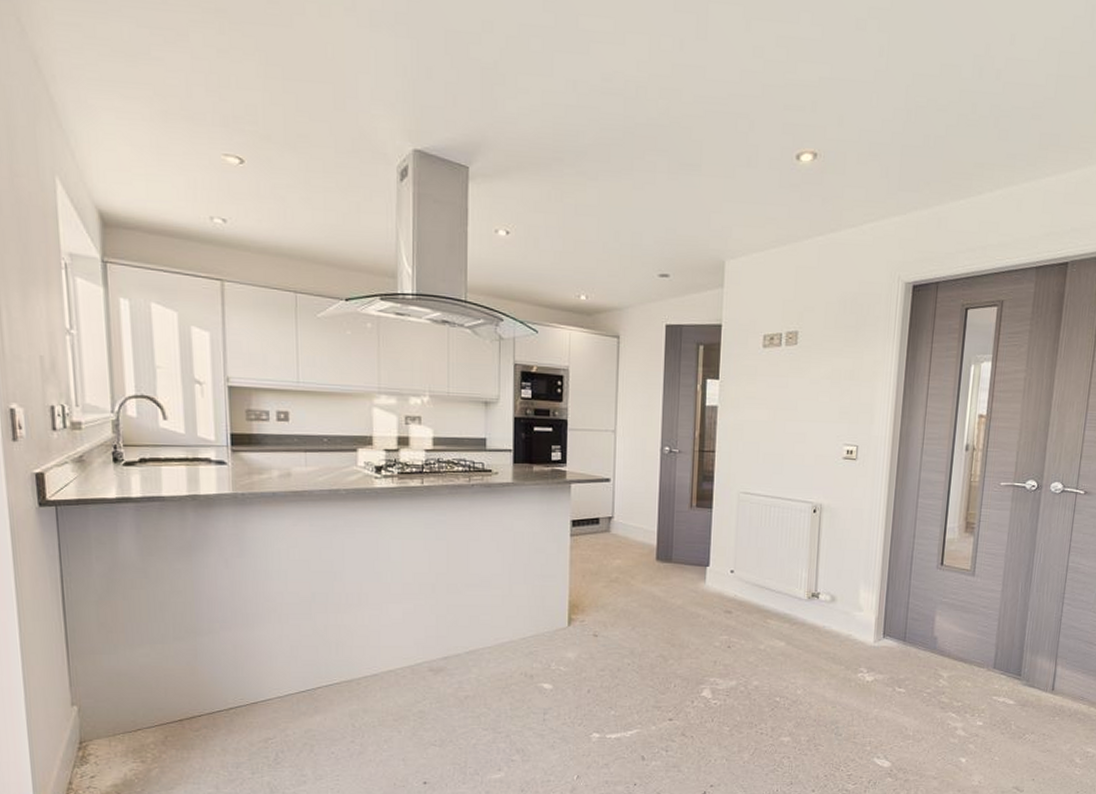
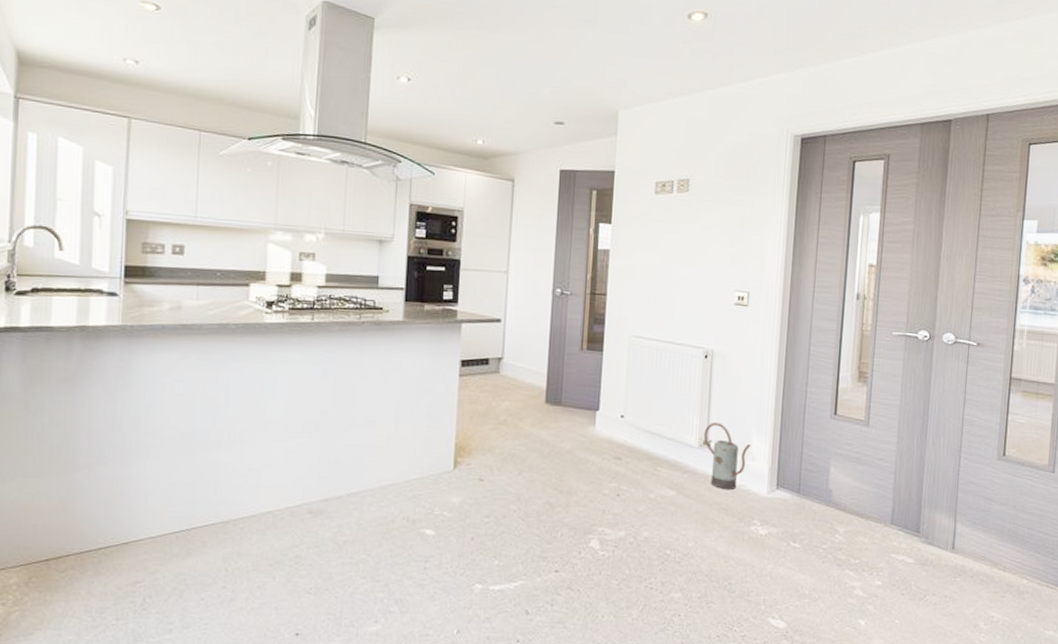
watering can: none [812,575,859,639] -> present [703,422,751,489]

